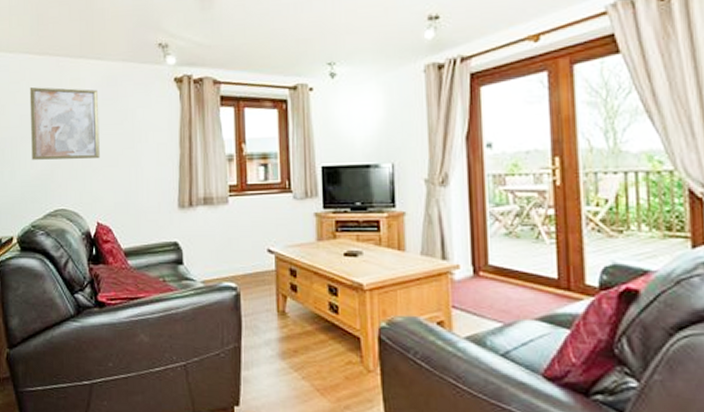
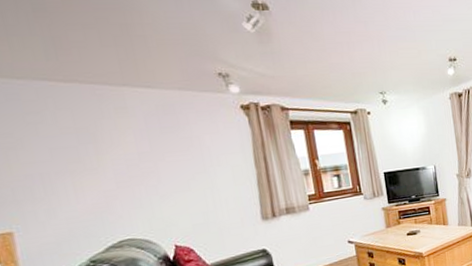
wall art: present [29,87,100,160] -> none [57,117,167,195]

